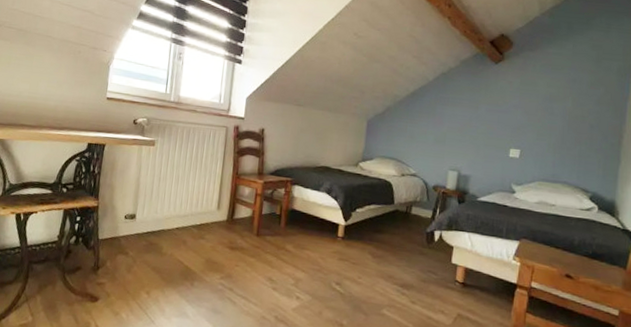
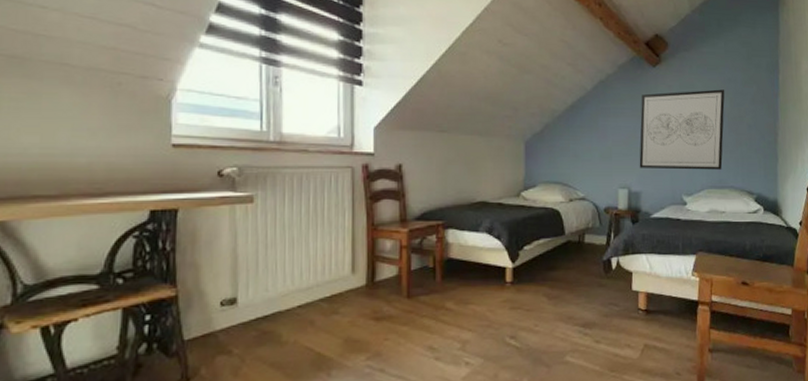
wall art: none [471,87,569,165] -> present [639,89,725,170]

